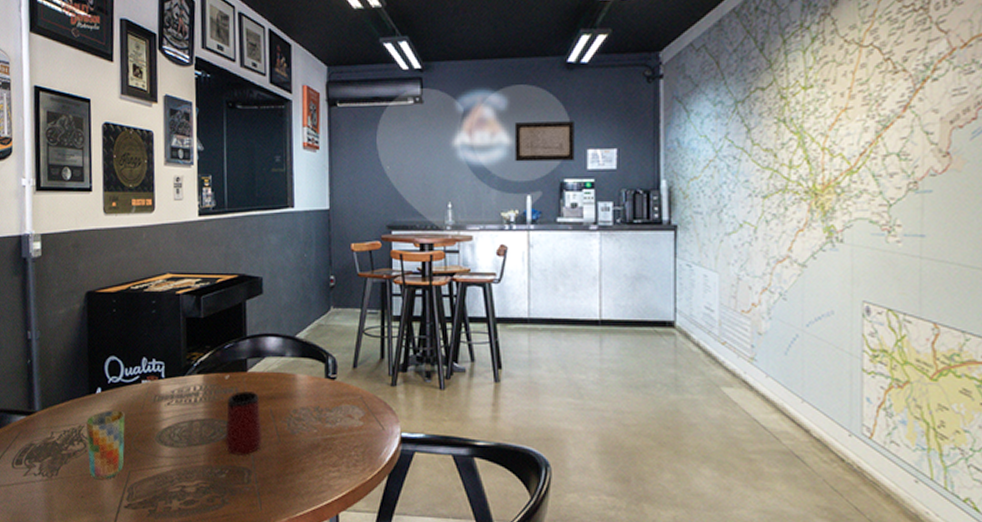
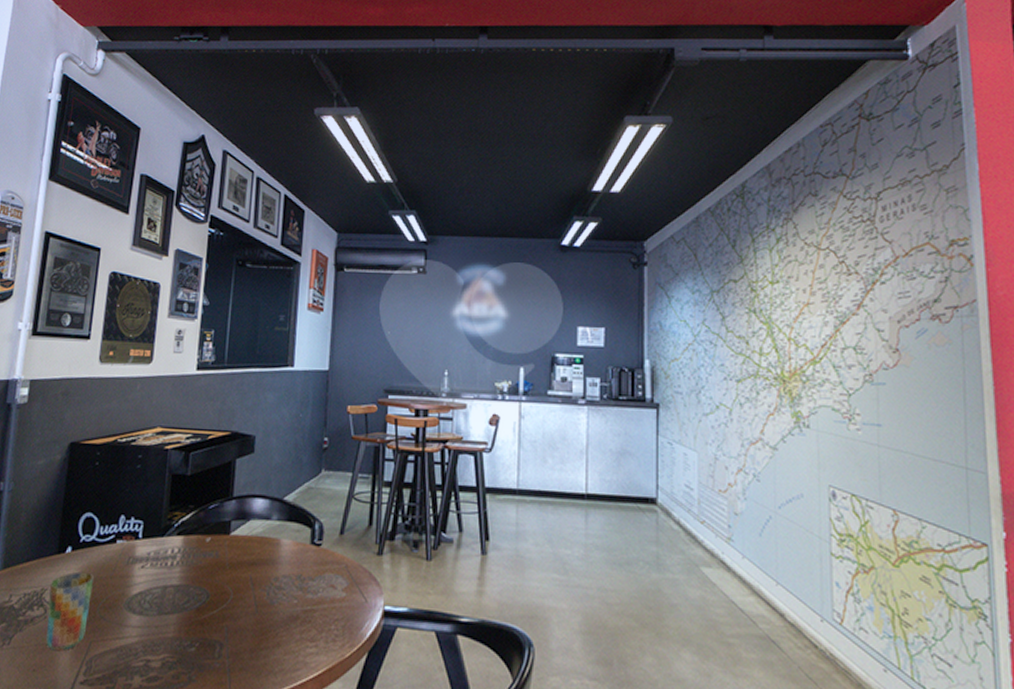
mug: present [225,390,263,455] -> none [199,554,240,627]
wall art: present [514,121,575,162] -> none [510,298,566,337]

